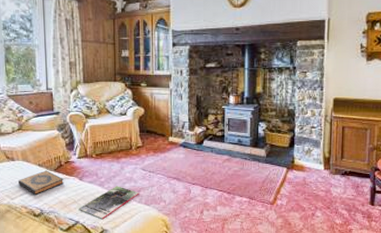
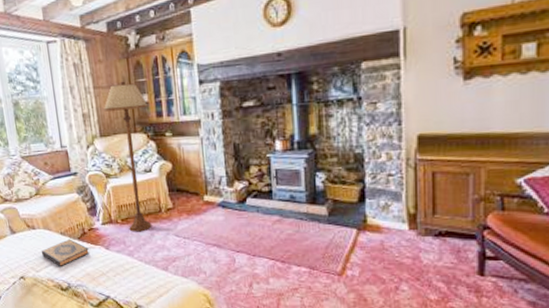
magazine: present [78,186,140,220] -> none [108,255,175,294]
floor lamp: none [88,38,128,166] -> present [103,81,152,232]

